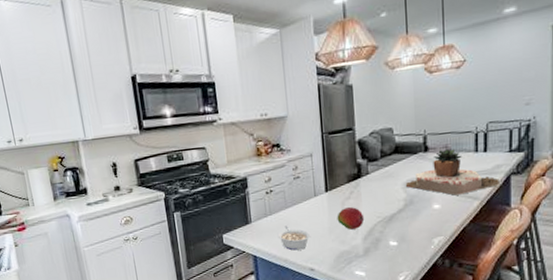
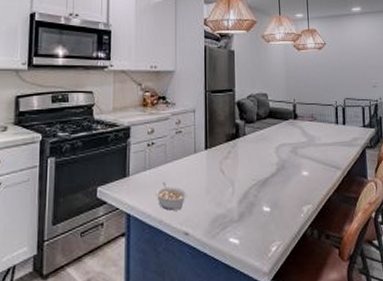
fruit: present [337,207,365,230] -> none [214,167,240,191]
succulent plant: present [405,149,499,195] -> none [277,119,357,164]

